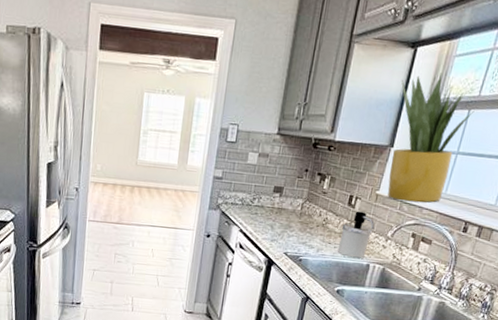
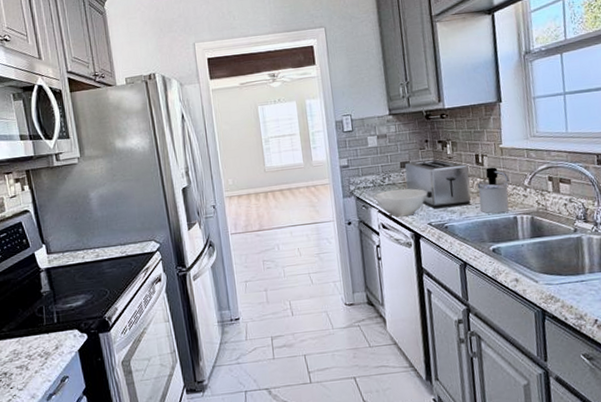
bowl: none [239,211,293,242] -> present [374,188,428,217]
toaster: none [273,188,340,244] -> present [404,159,471,209]
planter: present [387,73,475,203] -> none [488,28,567,149]

